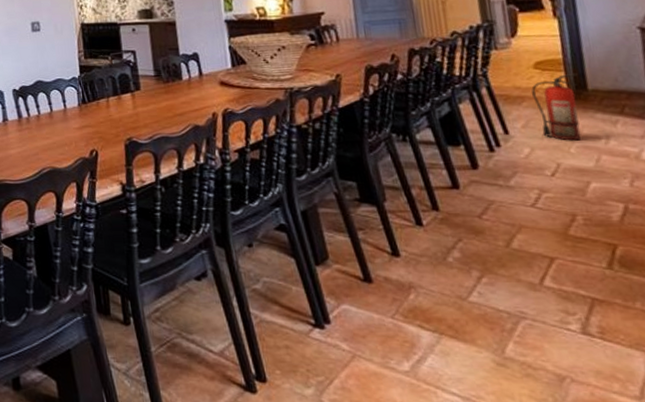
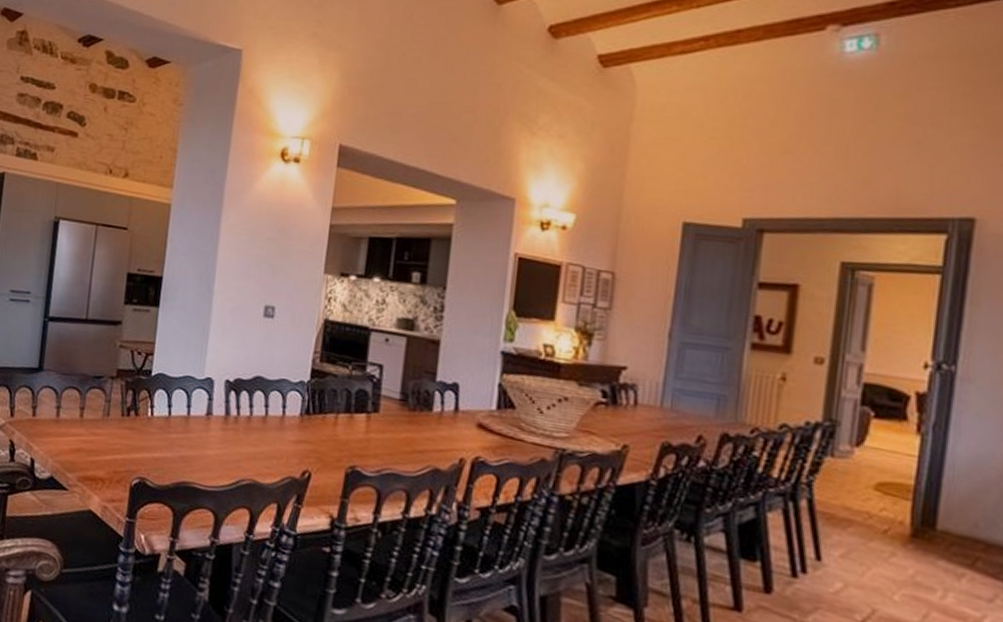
fire extinguisher: present [531,74,582,141] -> none [863,504,928,587]

